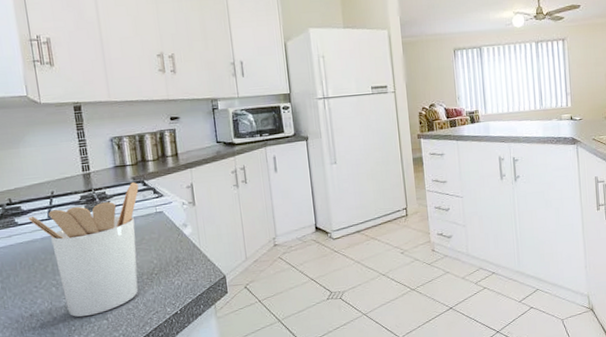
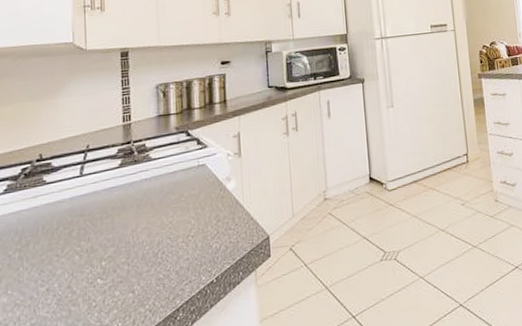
utensil holder: present [28,182,139,317] -> none [58,132,182,290]

